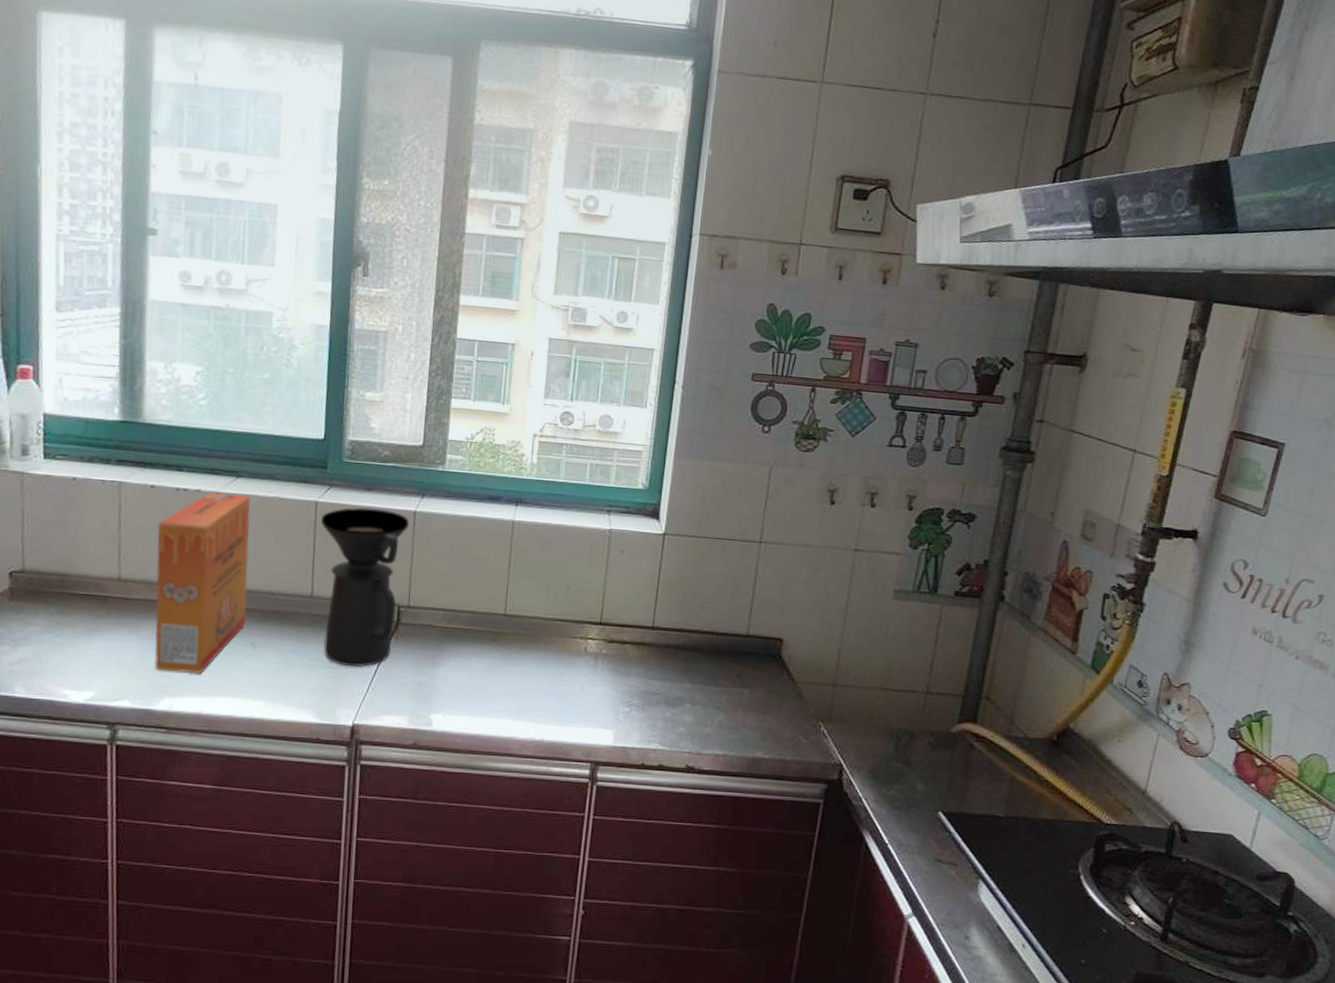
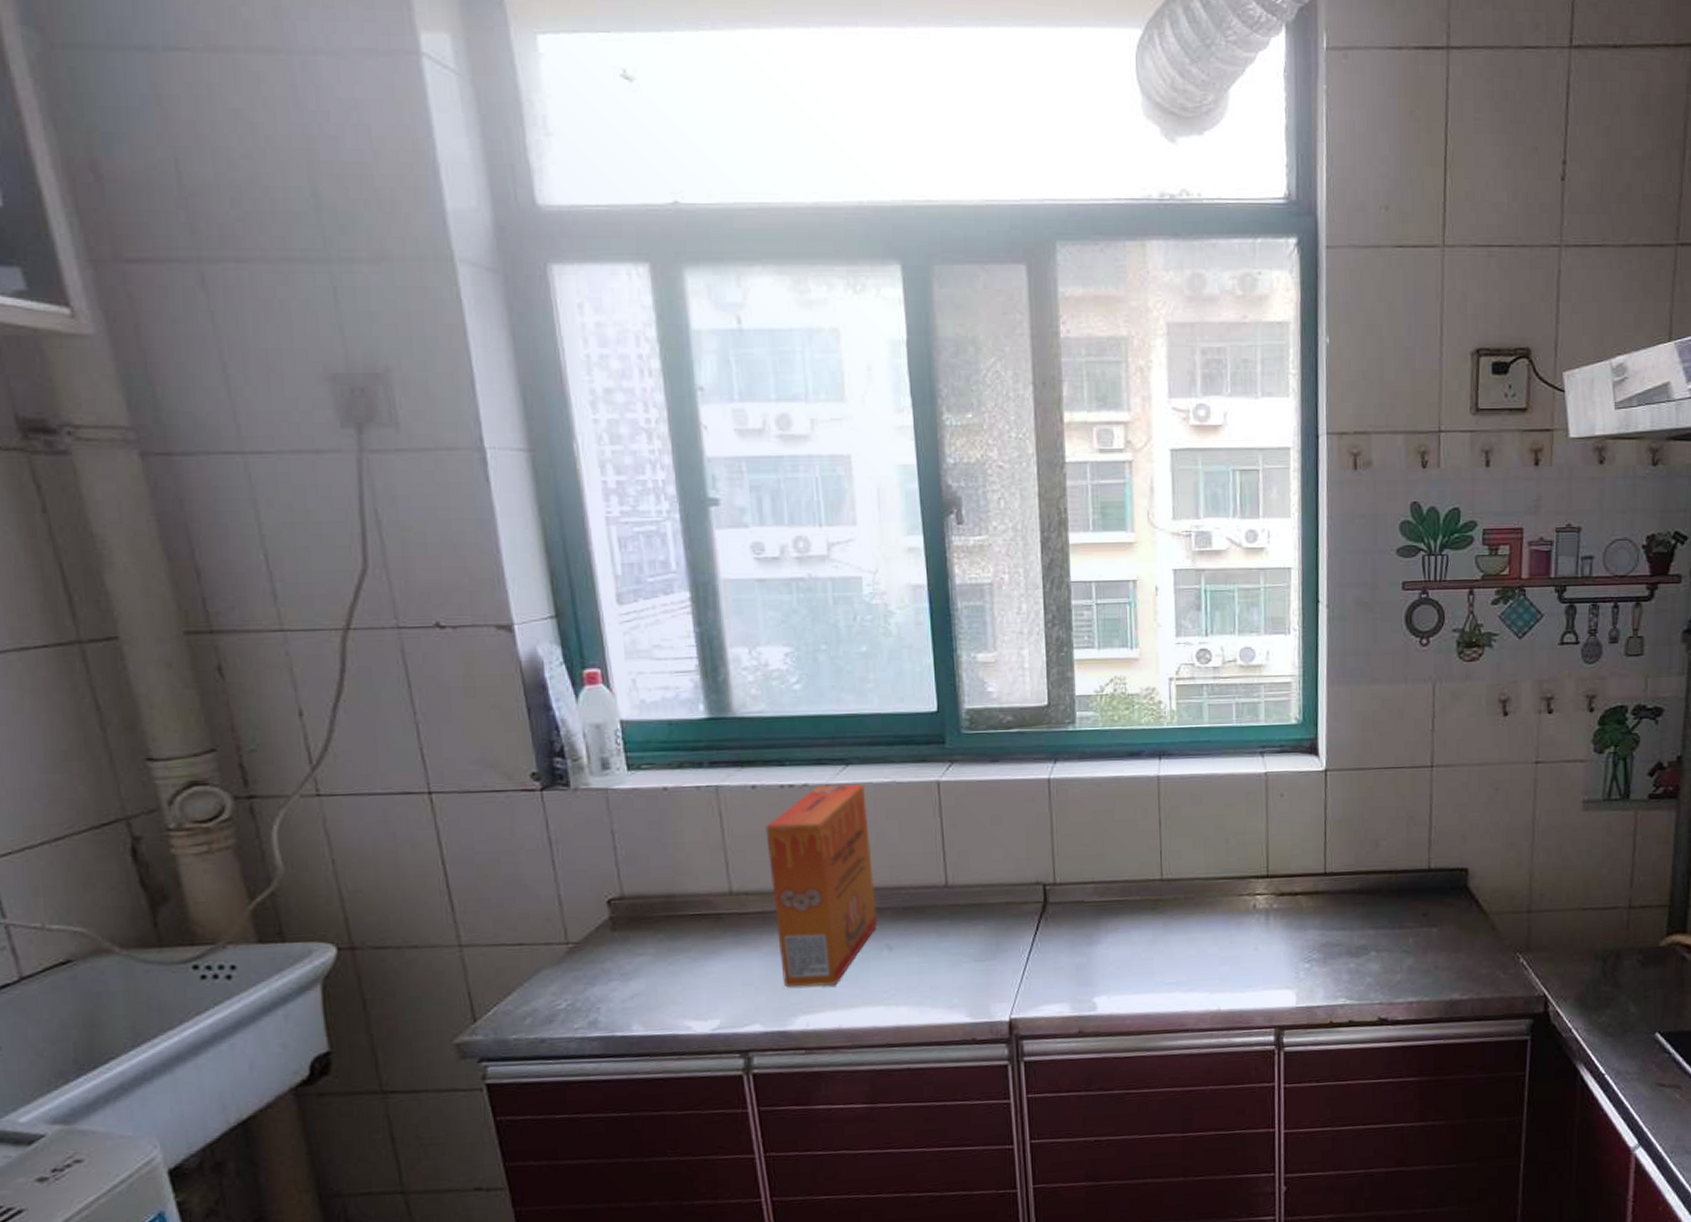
coffee maker: present [321,507,410,667] -> none [946,781,1045,957]

